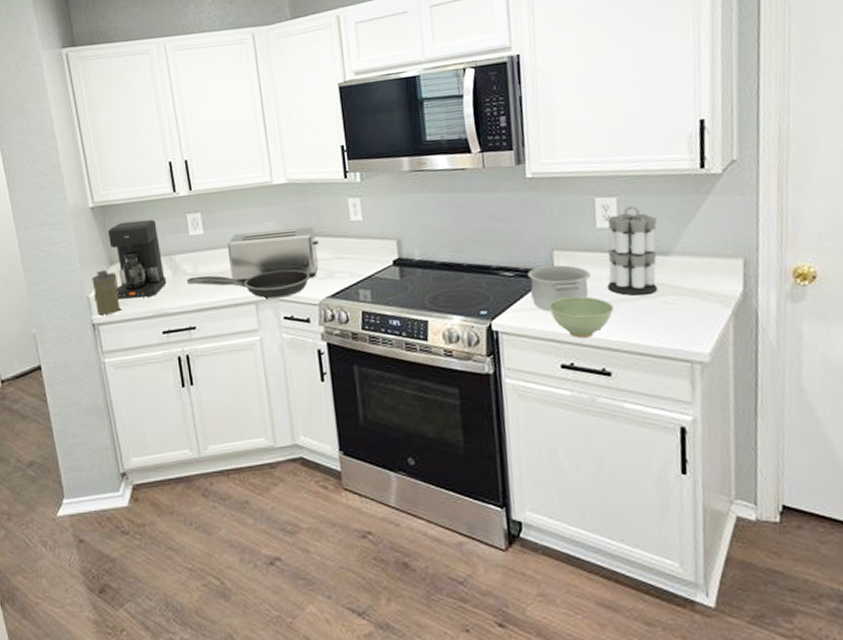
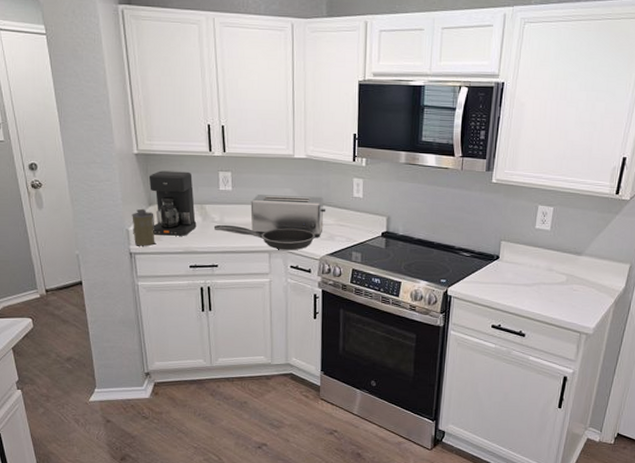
cooking pot: present [527,264,591,312] -> none [480,251,524,286]
bowl: present [548,296,614,339] -> none [490,277,536,308]
spice rack: present [607,206,657,297] -> none [534,215,579,283]

